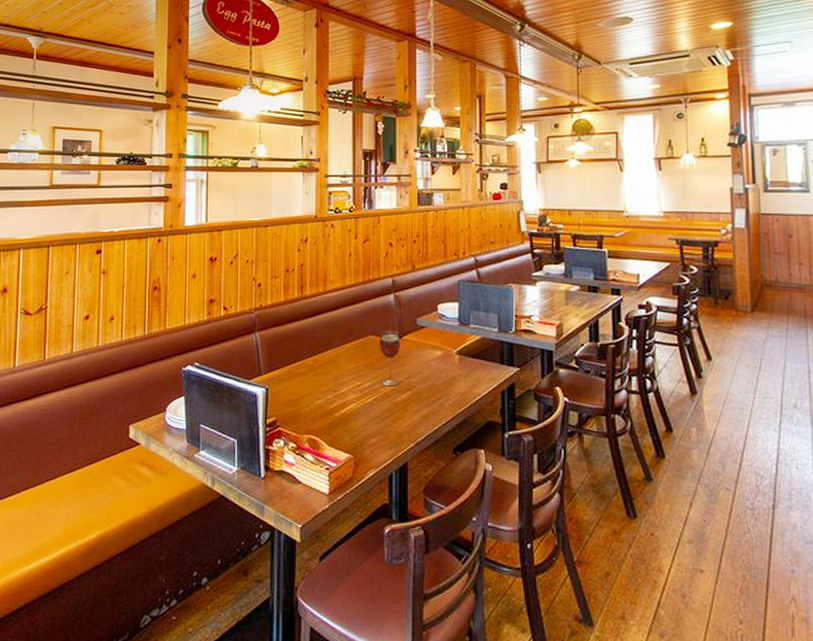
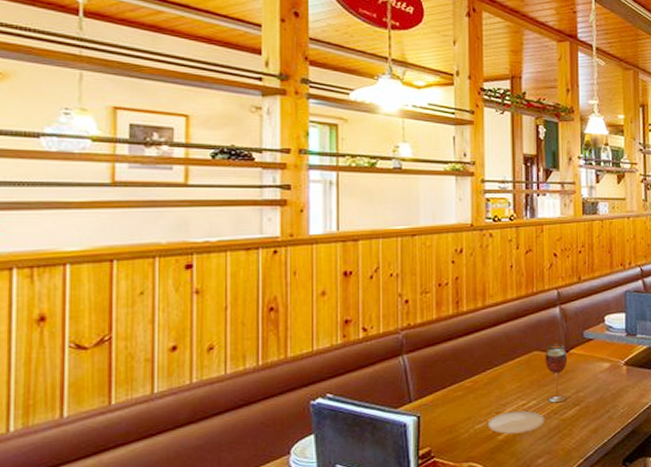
plate: none [326,391,378,413] -> present [487,410,545,435]

